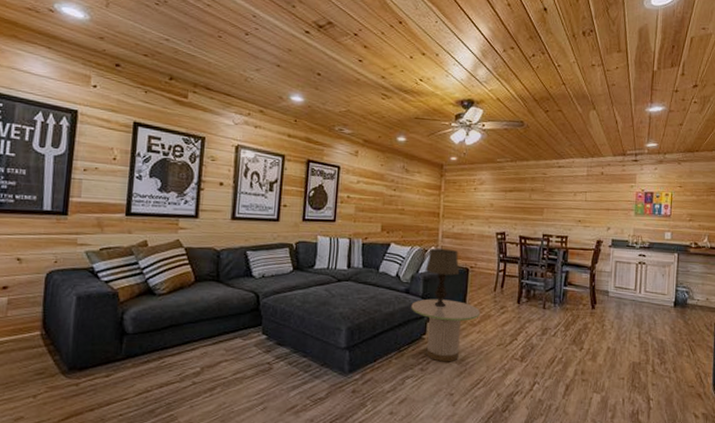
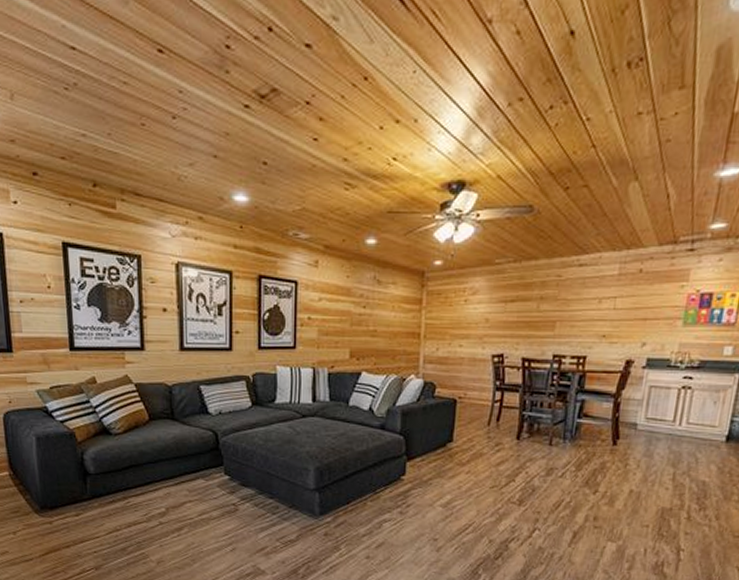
side table: present [411,299,480,362] -> none [387,435,470,506]
table lamp: present [425,248,460,307] -> none [403,376,446,444]

